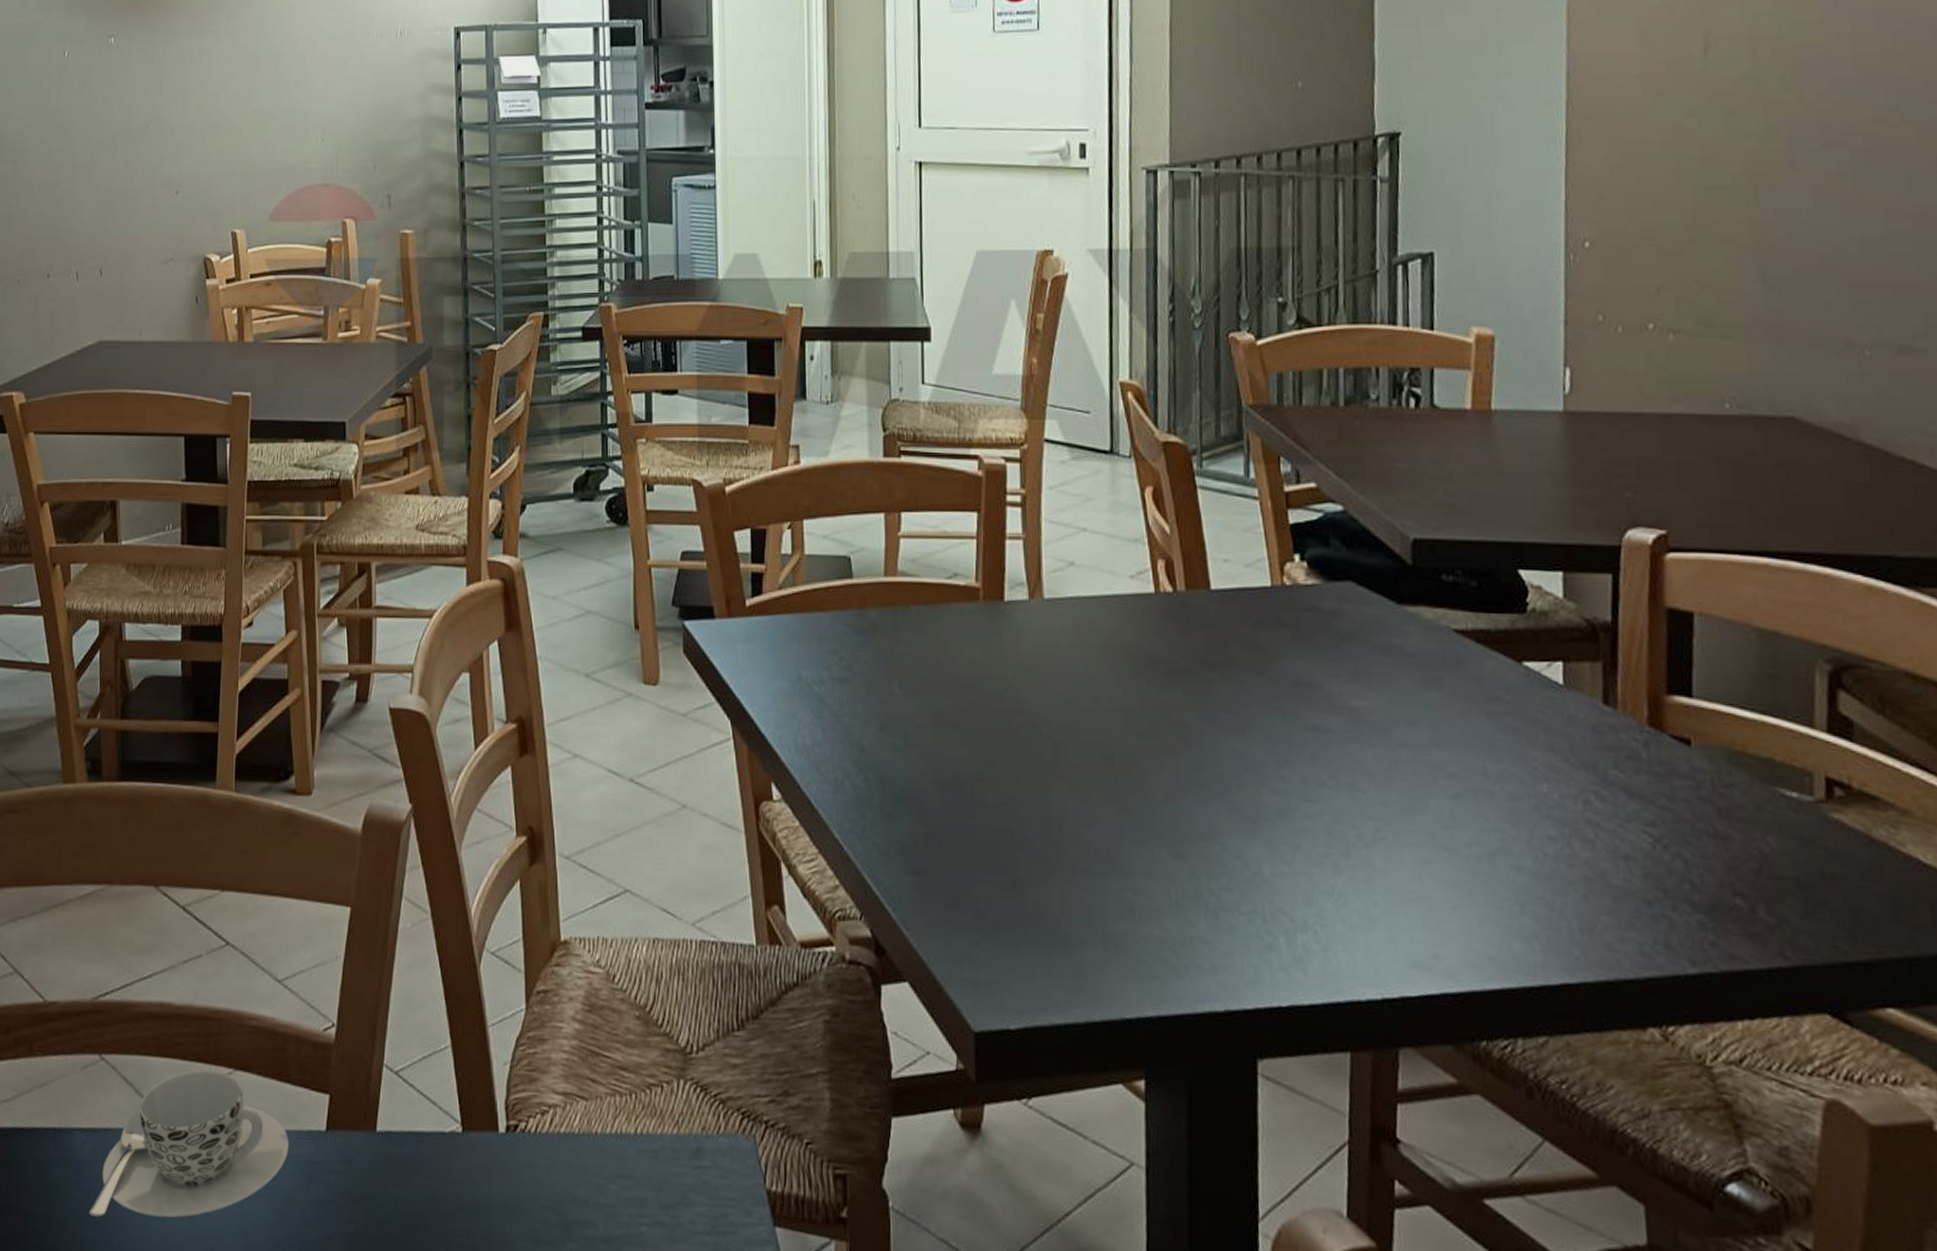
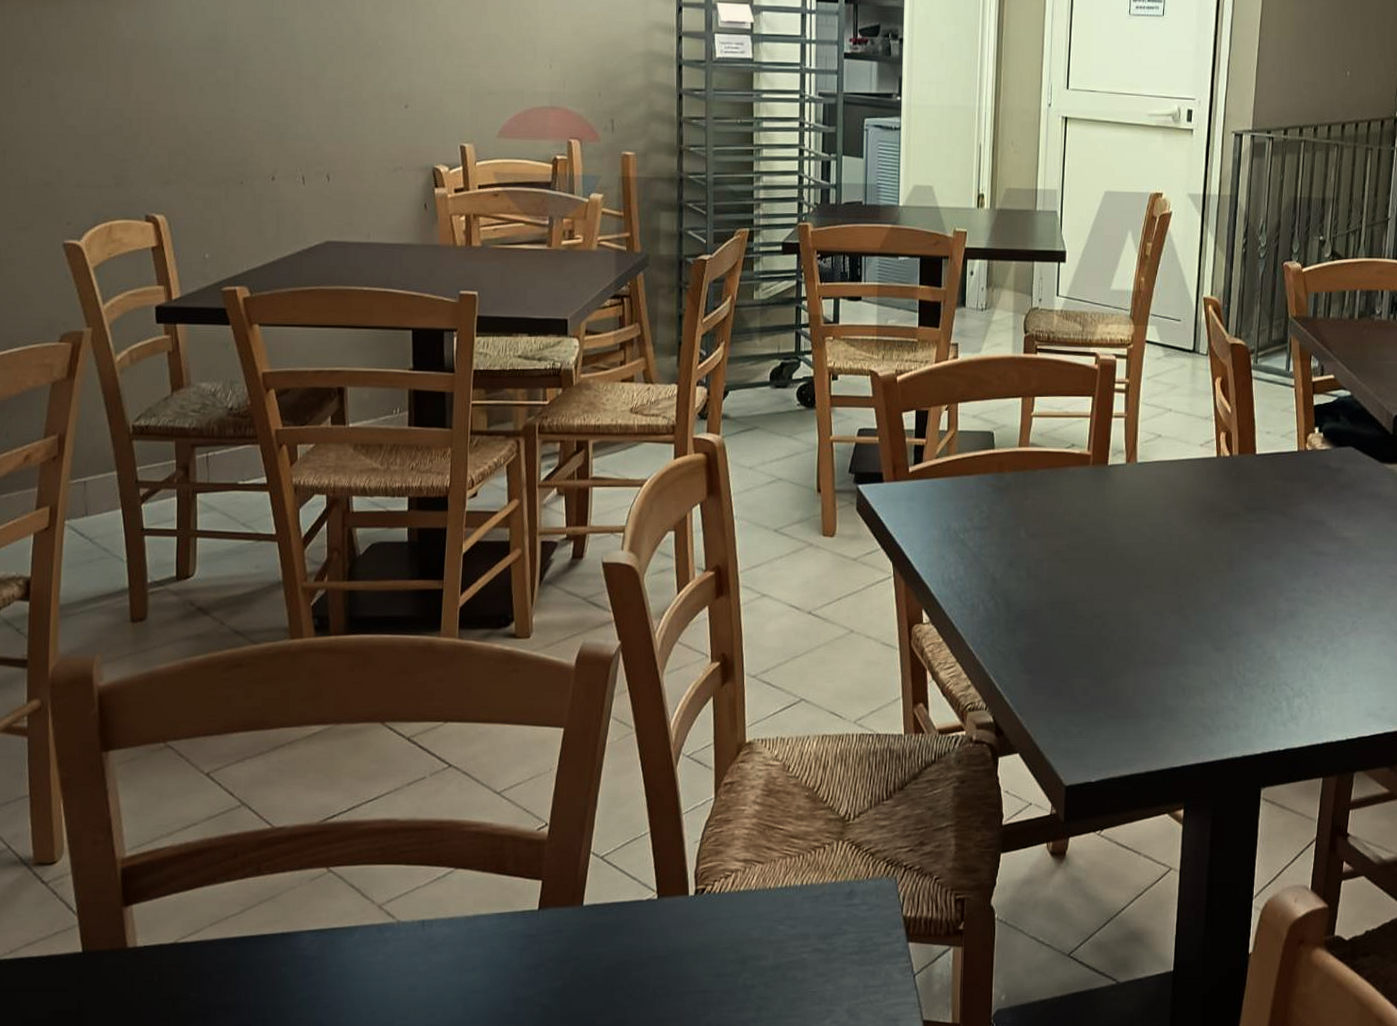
teacup: present [88,1069,289,1219] -> none [316,871,505,1003]

